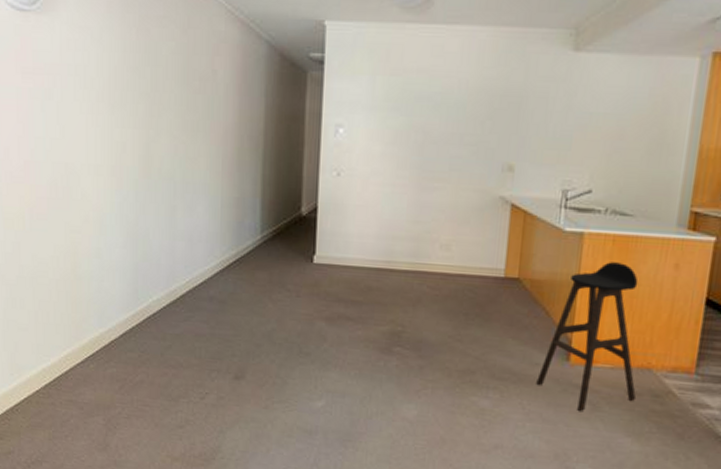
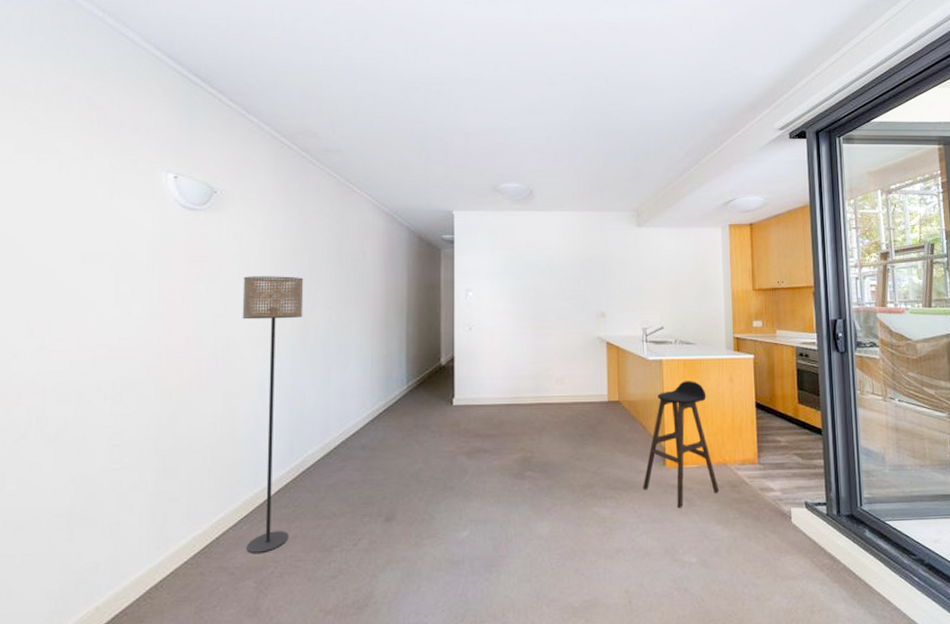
floor lamp: none [79,94,146,394] -> present [242,276,304,554]

